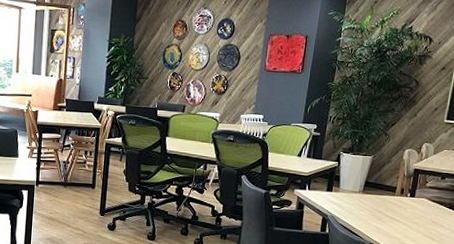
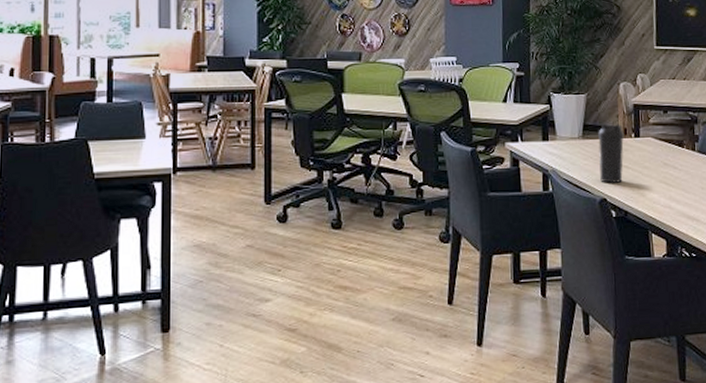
water bottle: none [372,183,401,234] -> present [598,124,625,184]

